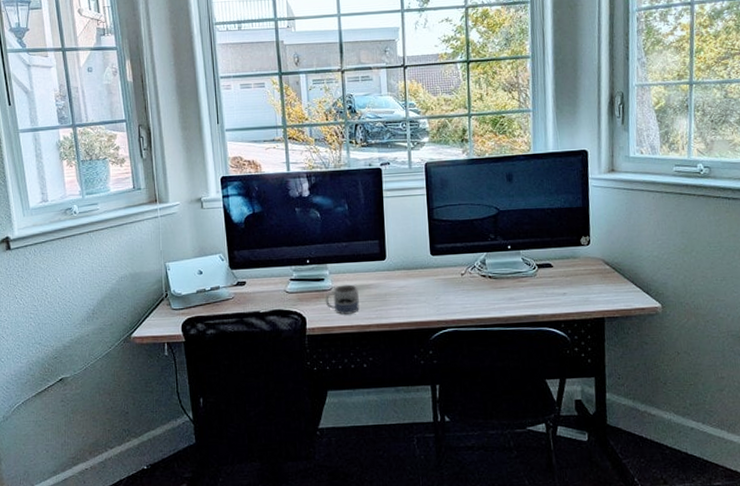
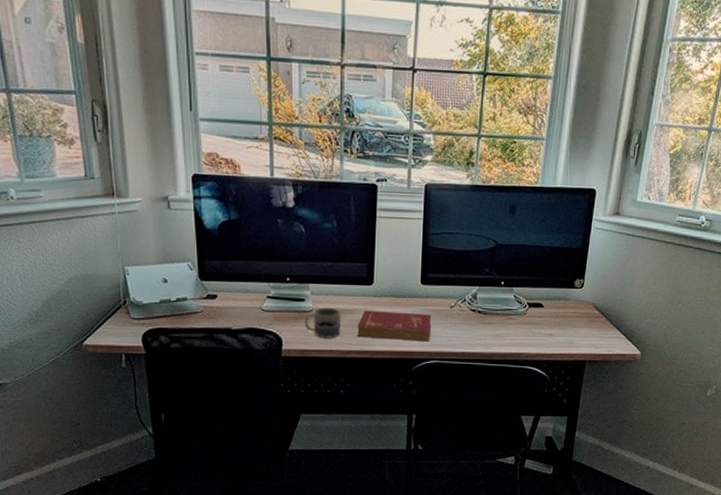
book: none [375,283,445,311] -> present [357,310,431,342]

